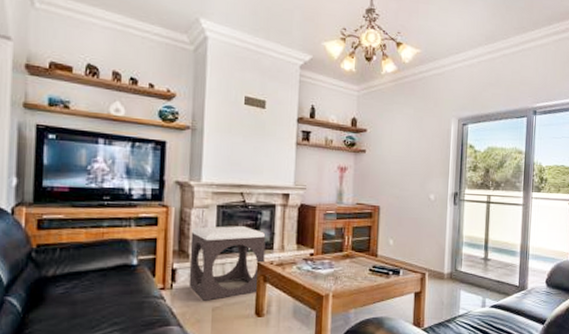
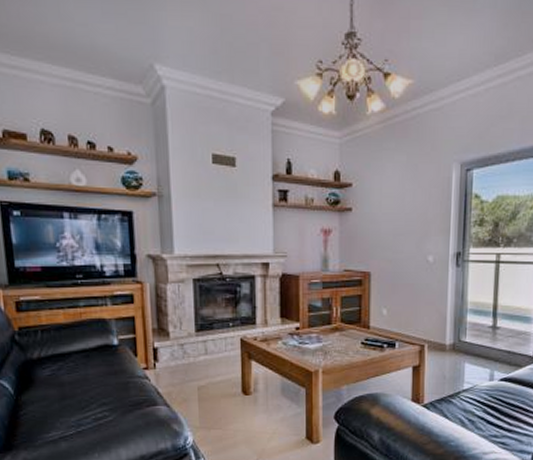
footstool: present [188,226,266,301] -> none [168,301,248,380]

